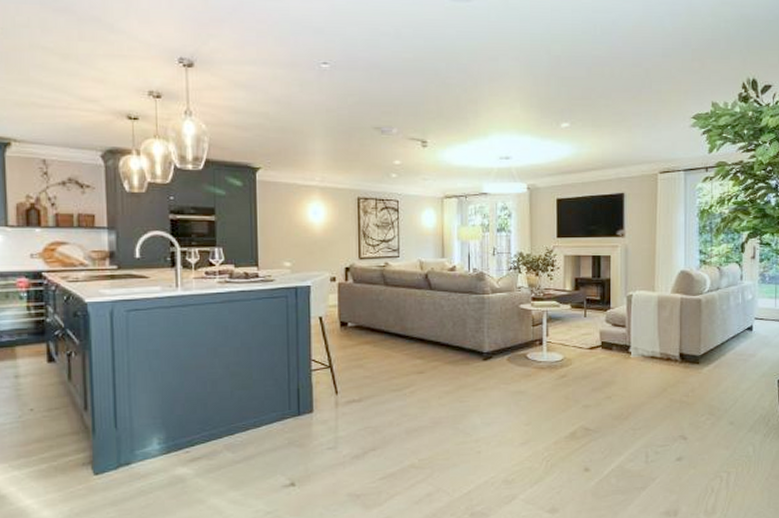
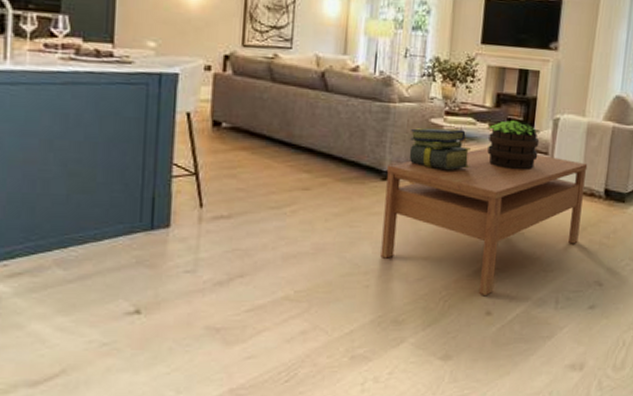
coffee table: none [486,325,662,454] -> present [380,147,588,295]
stack of books: none [504,312,558,348] -> present [409,127,470,171]
potted plant: none [570,300,617,343] -> present [487,120,541,171]

